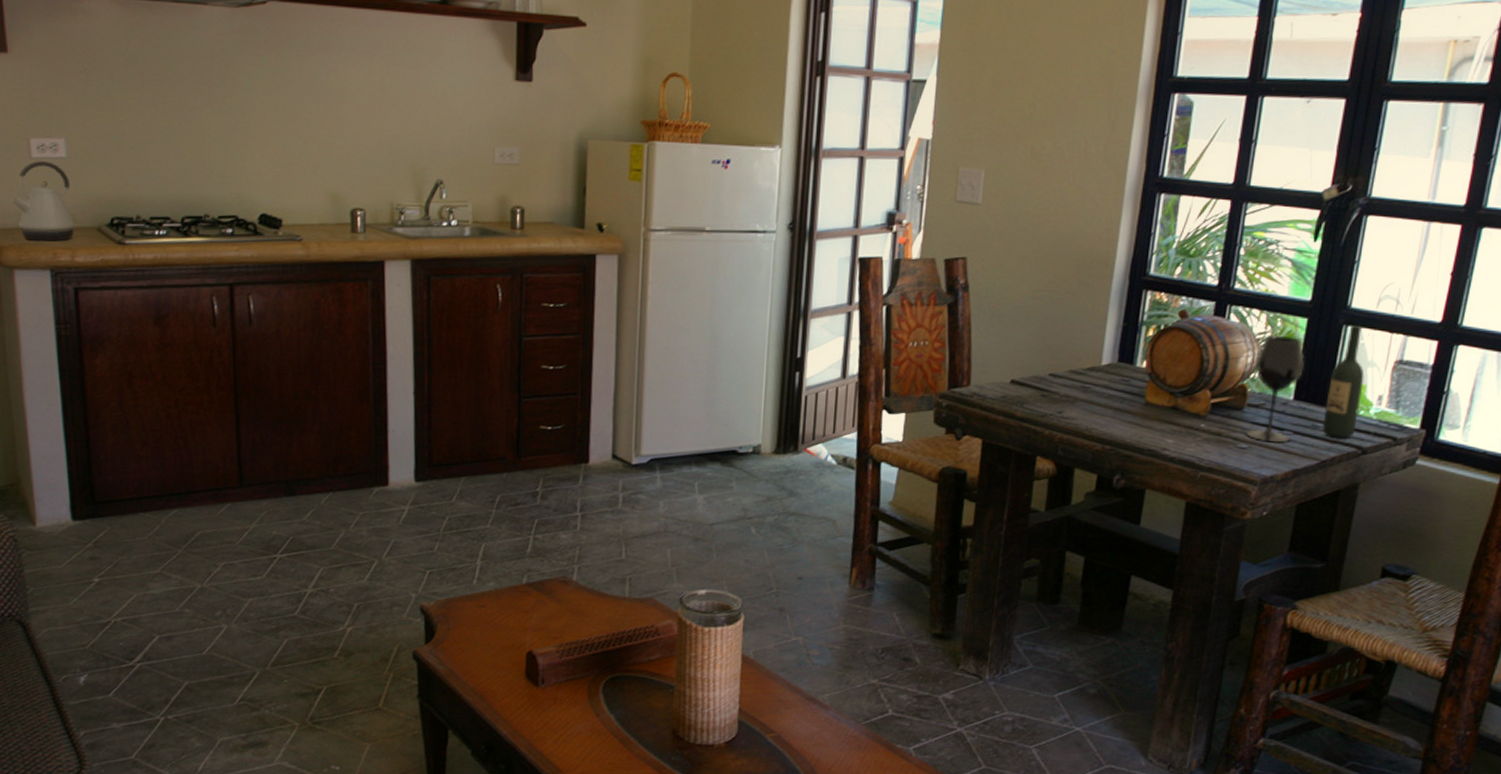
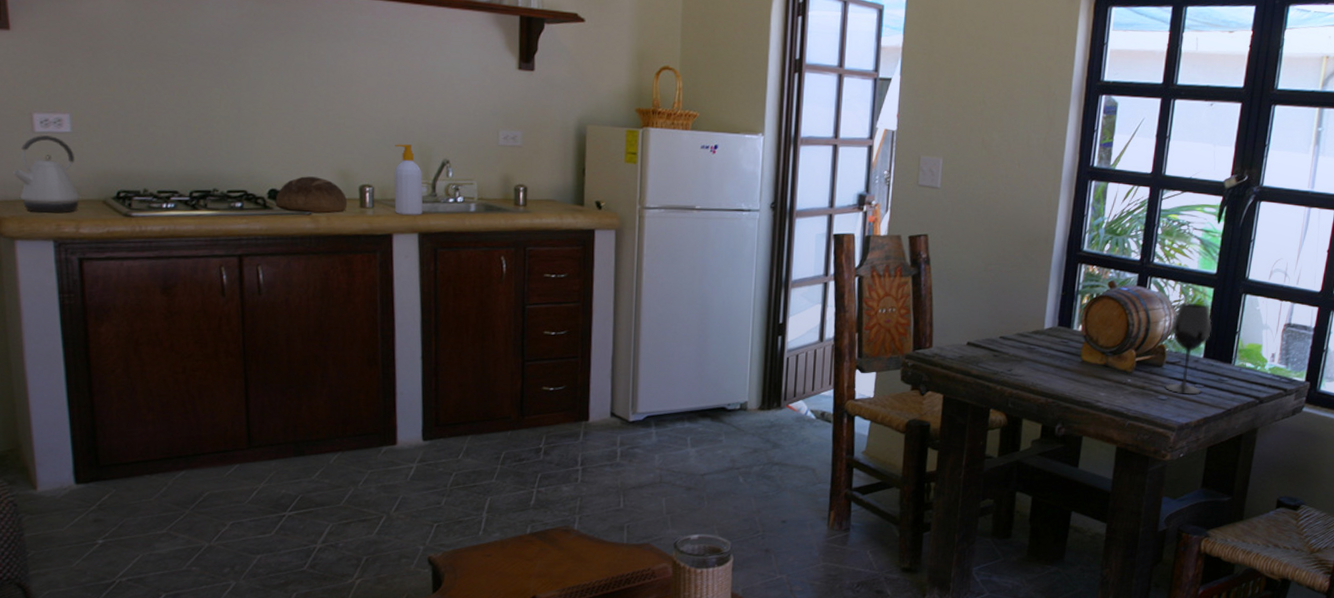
bread: none [266,200,339,240] -> present [275,176,348,214]
soap bottle: none [385,164,416,242] -> present [394,144,423,216]
wine bottle: present [1322,325,1365,439] -> none [1227,294,1260,390]

